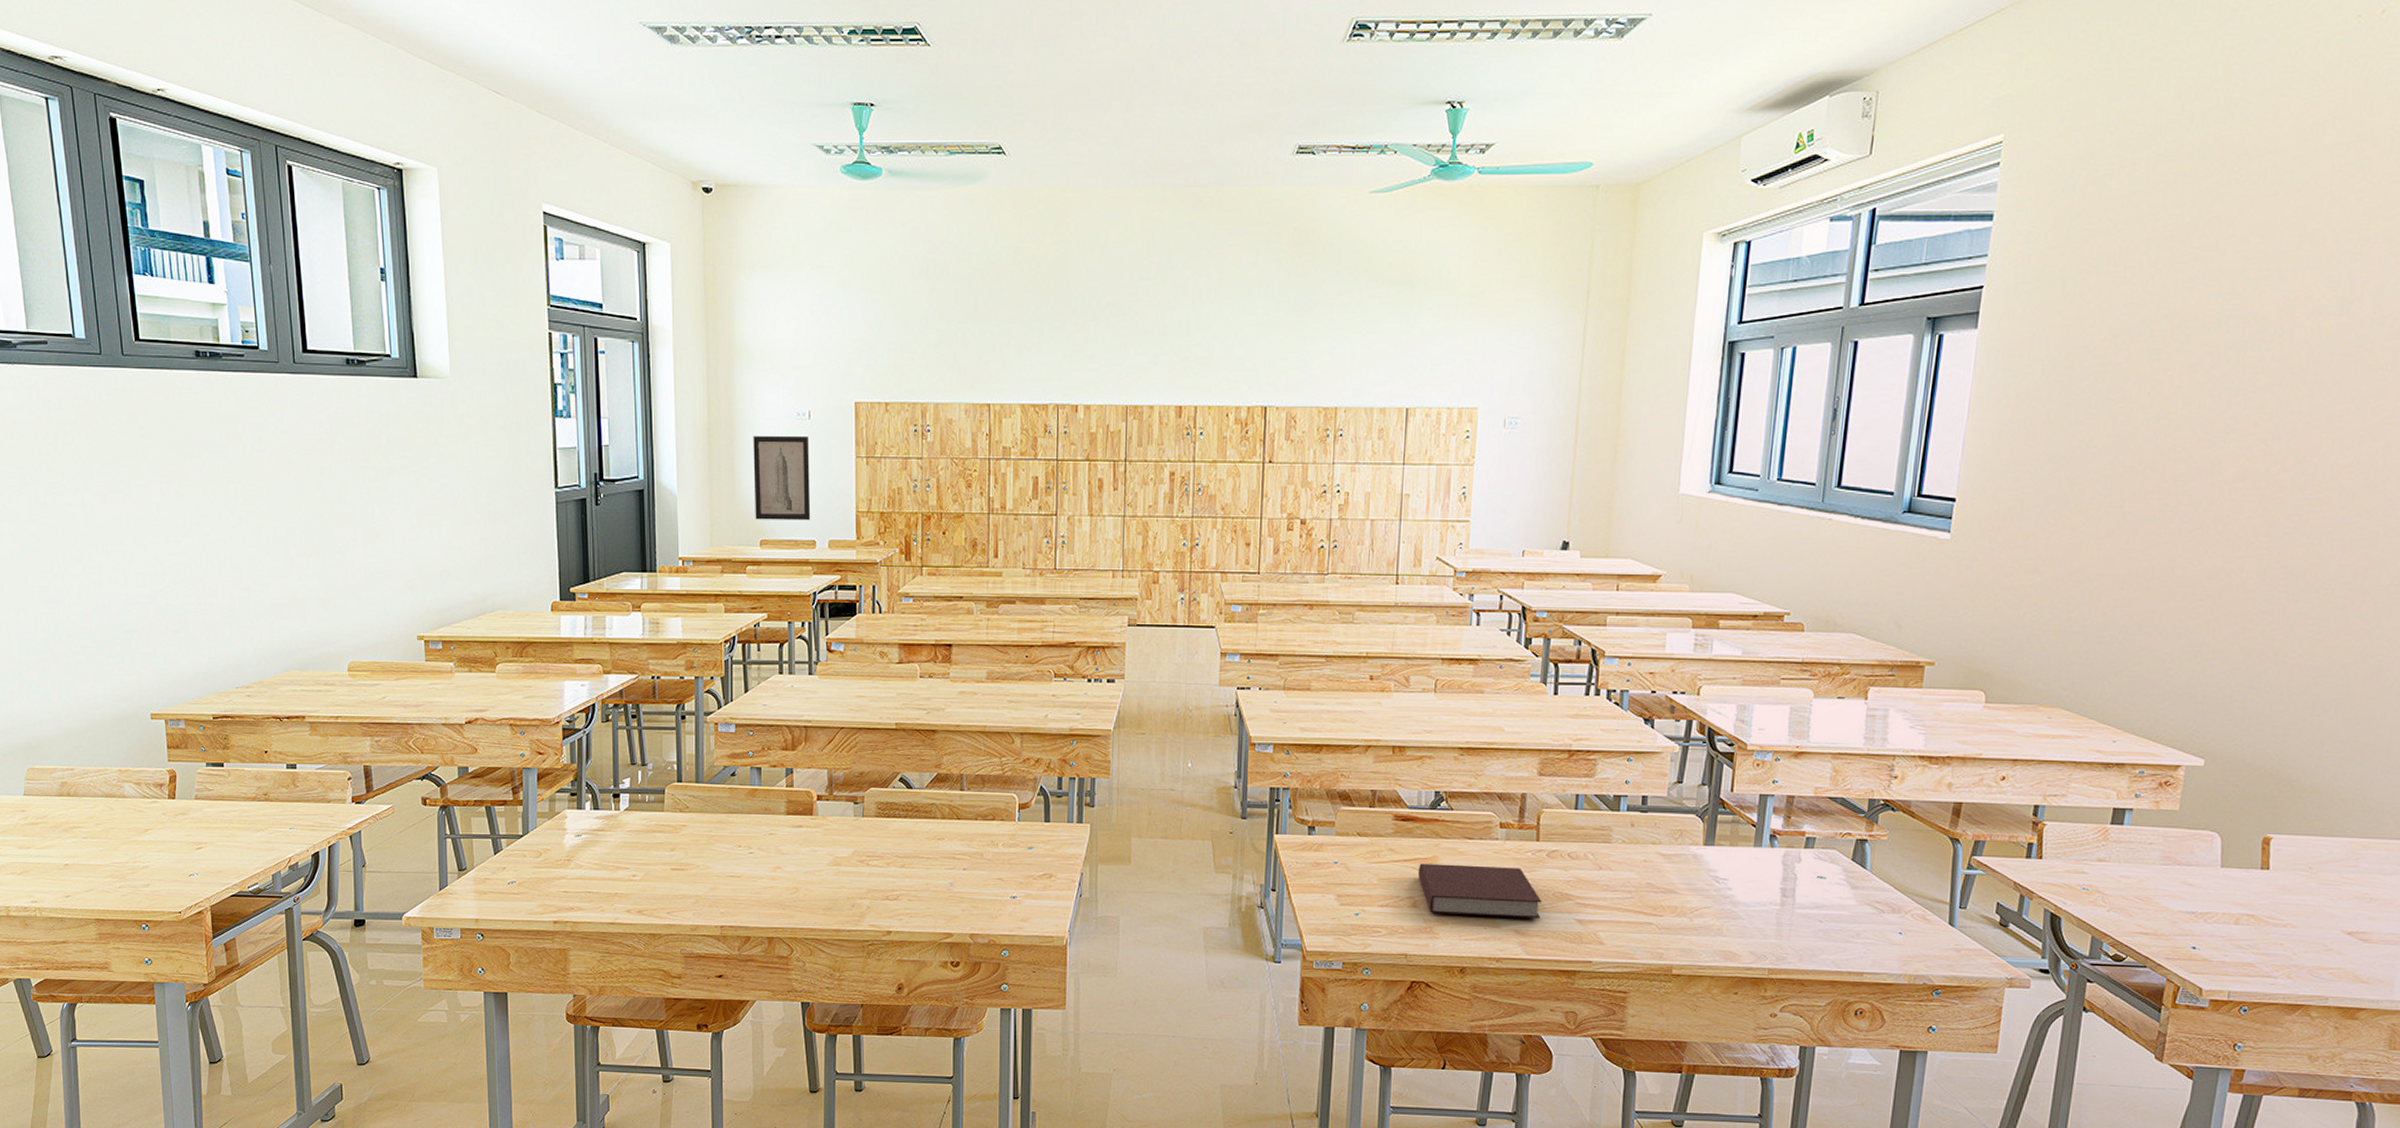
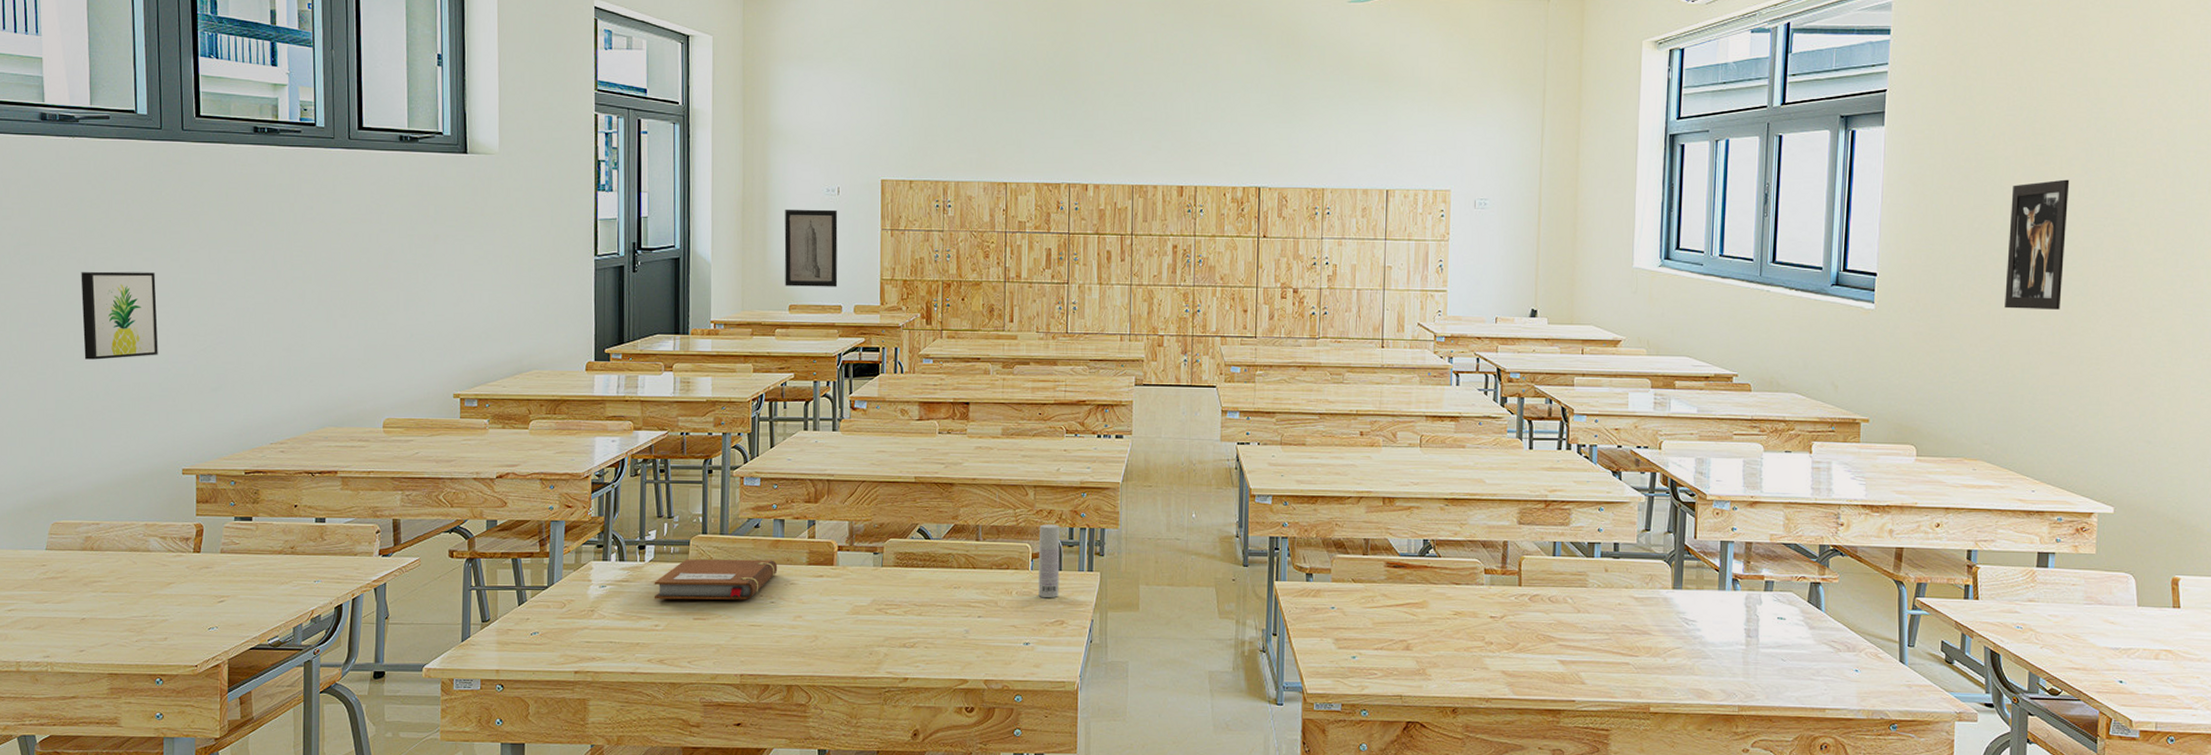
wall art: none [33,508,117,601] -> present [81,271,158,360]
notebook: none [630,808,756,851] -> present [654,559,778,600]
bottle: none [1025,773,1048,851] -> present [1038,524,1060,599]
notebook: present [1417,863,1542,919] -> none [1409,608,1526,660]
wall art: none [2100,389,2189,539] -> present [2005,179,2070,310]

